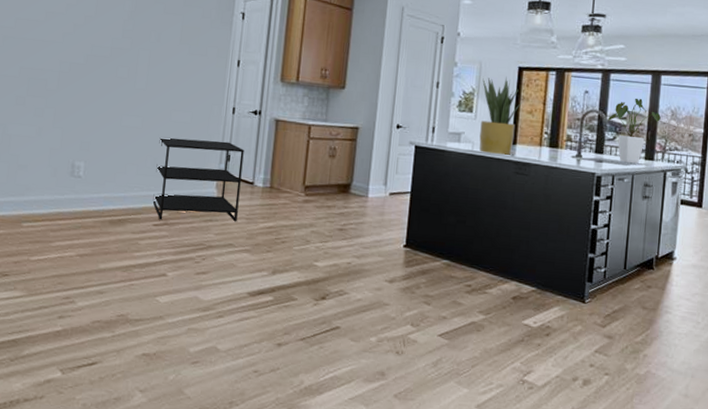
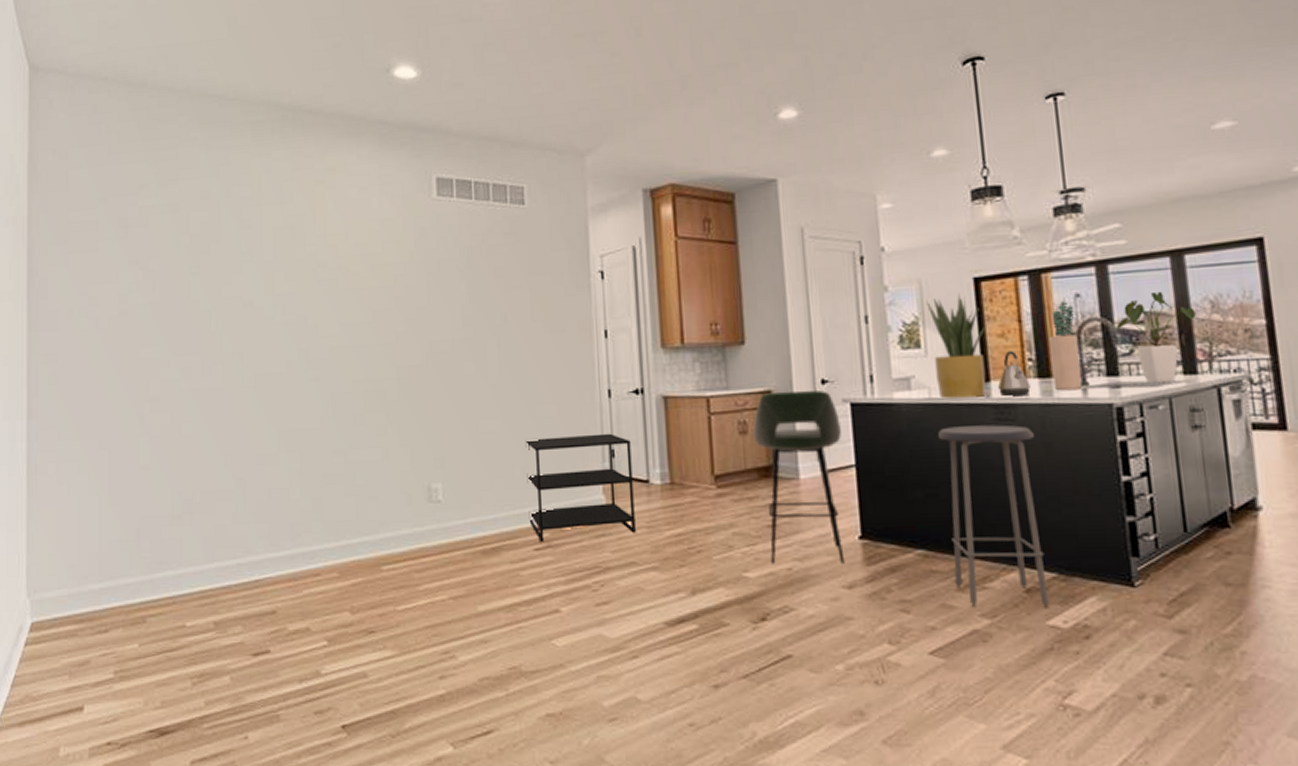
bar stool: none [336,128,406,264] -> present [752,390,845,564]
bar stool: none [465,173,539,312] -> present [938,425,1049,608]
kettle: none [521,124,543,159] -> present [998,351,1031,397]
vase: none [559,92,583,160] -> present [1049,297,1083,391]

